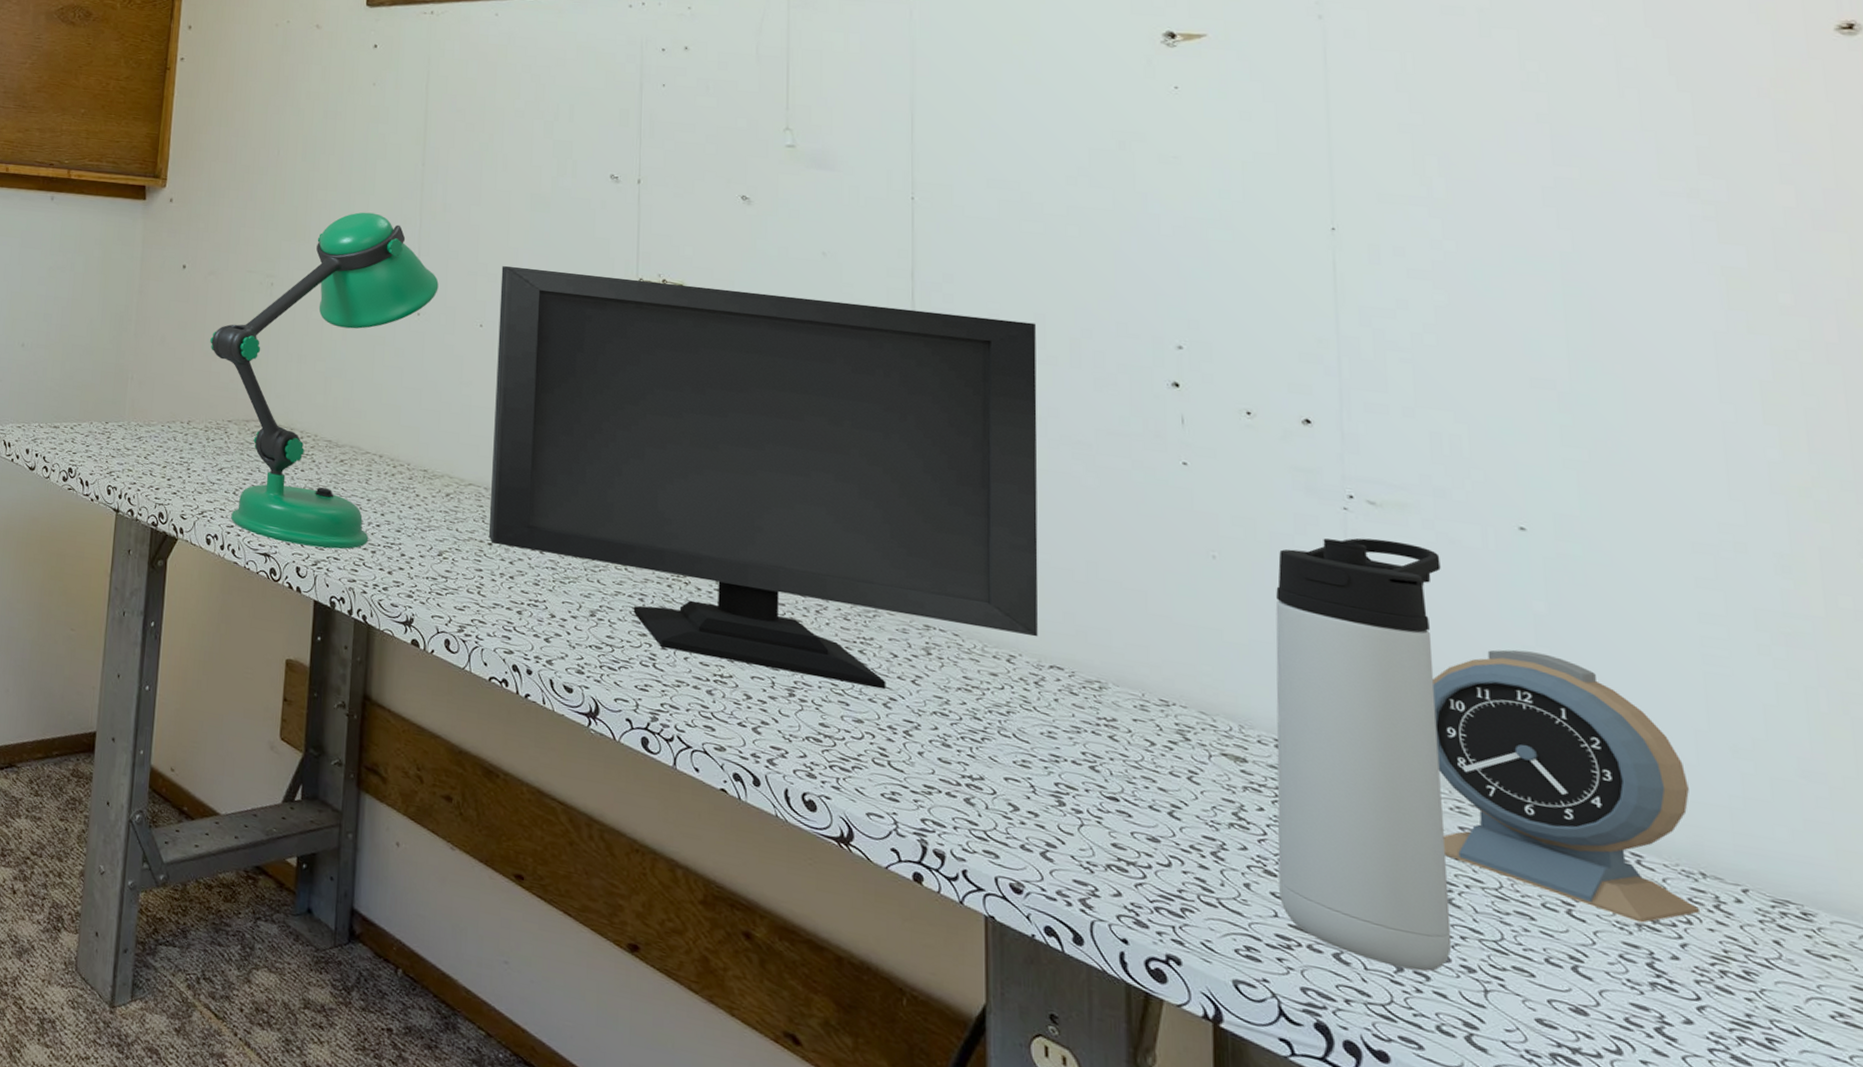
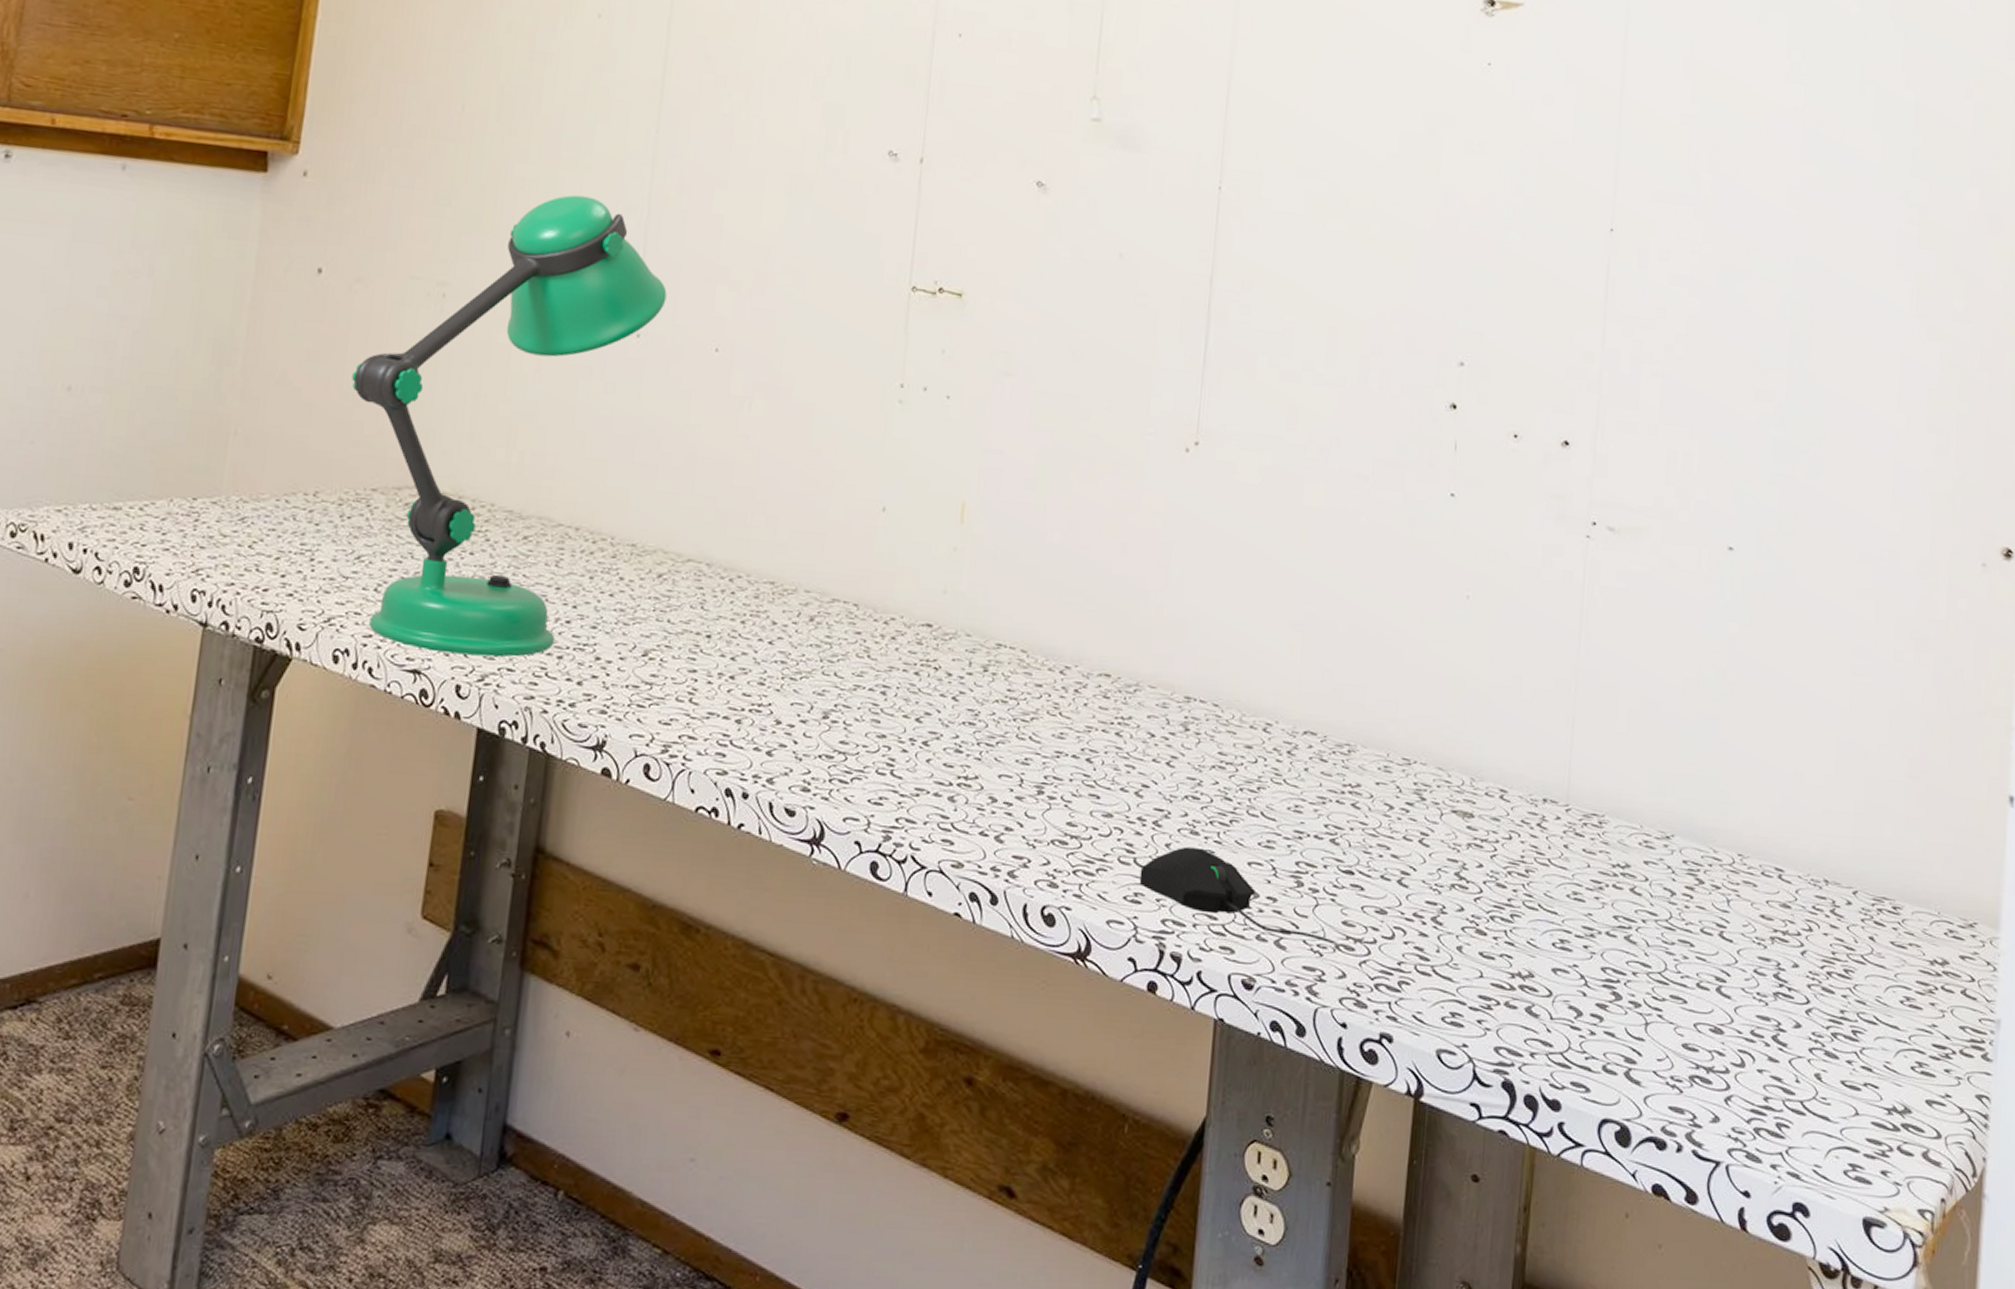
computer monitor: present [488,265,1039,690] -> none [707,269,1329,776]
computer mouse: none [895,756,1110,865] -> present [1139,846,1338,945]
thermos bottle: present [1275,538,1452,972] -> none [1486,567,1661,1013]
alarm clock: present [1432,649,1701,923] -> none [1628,674,1827,936]

